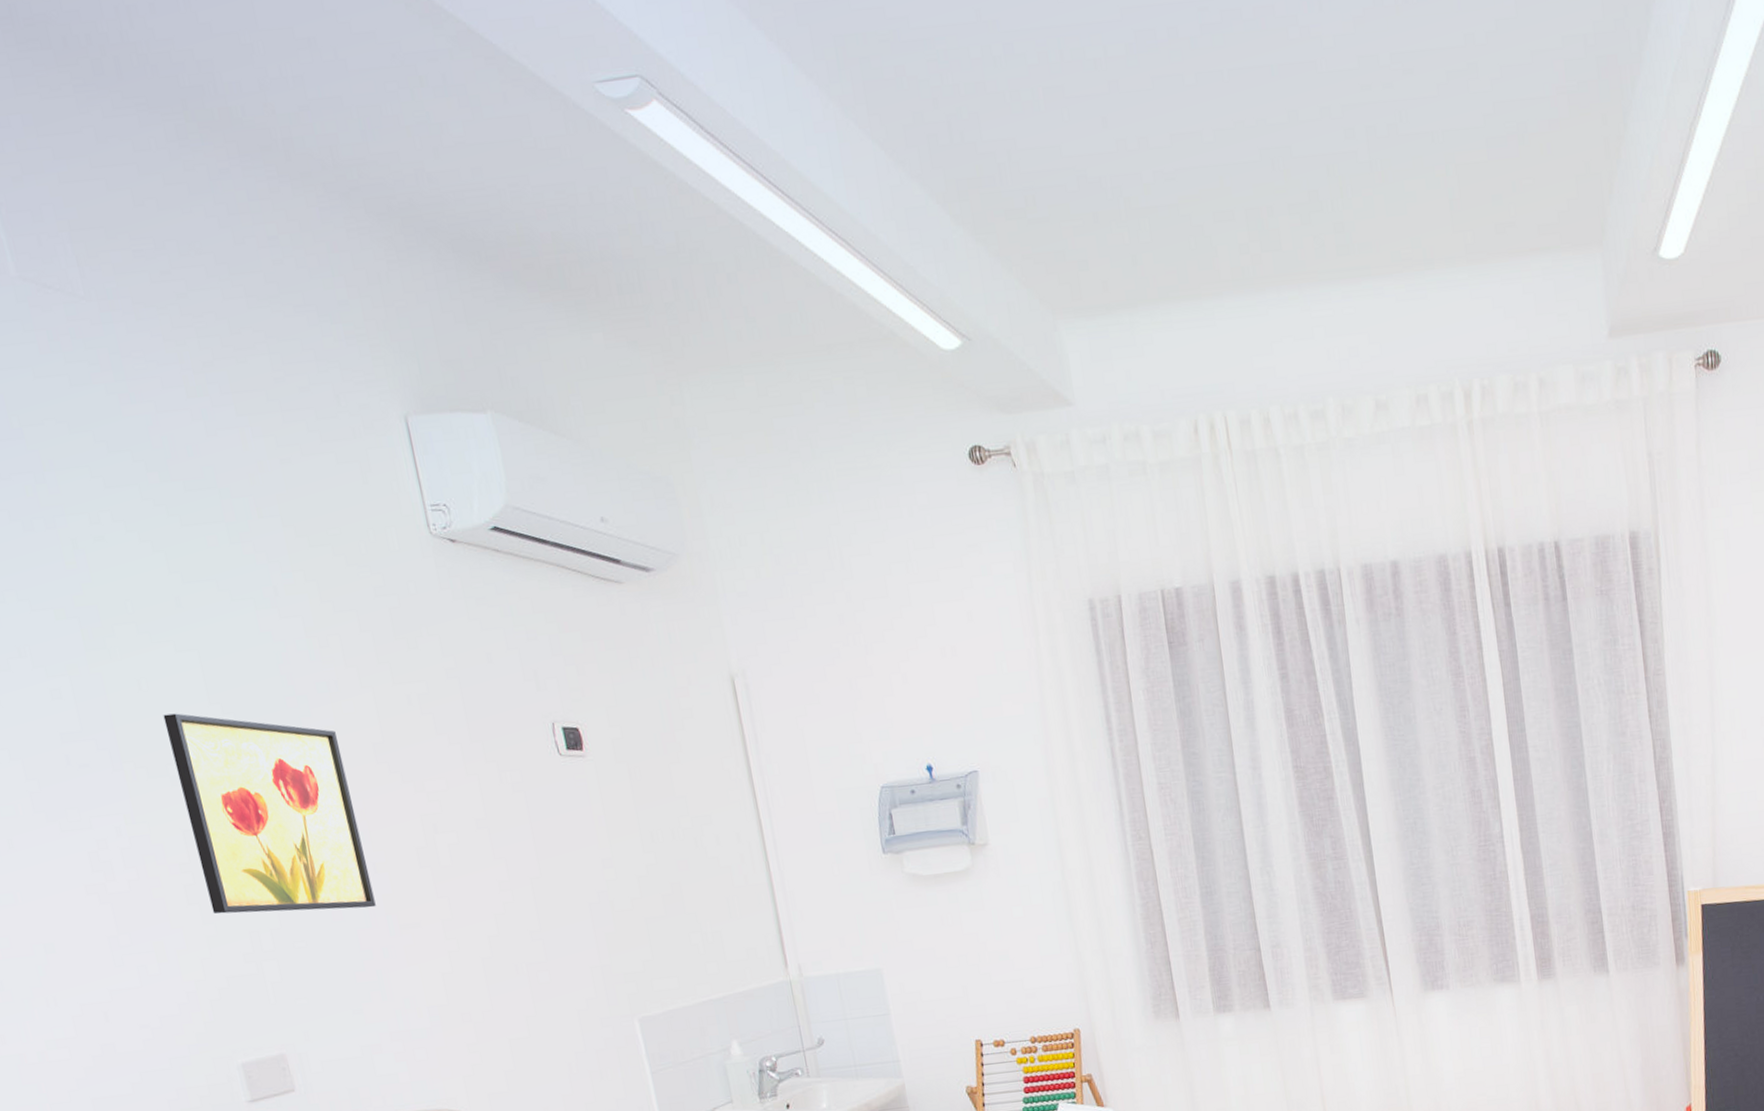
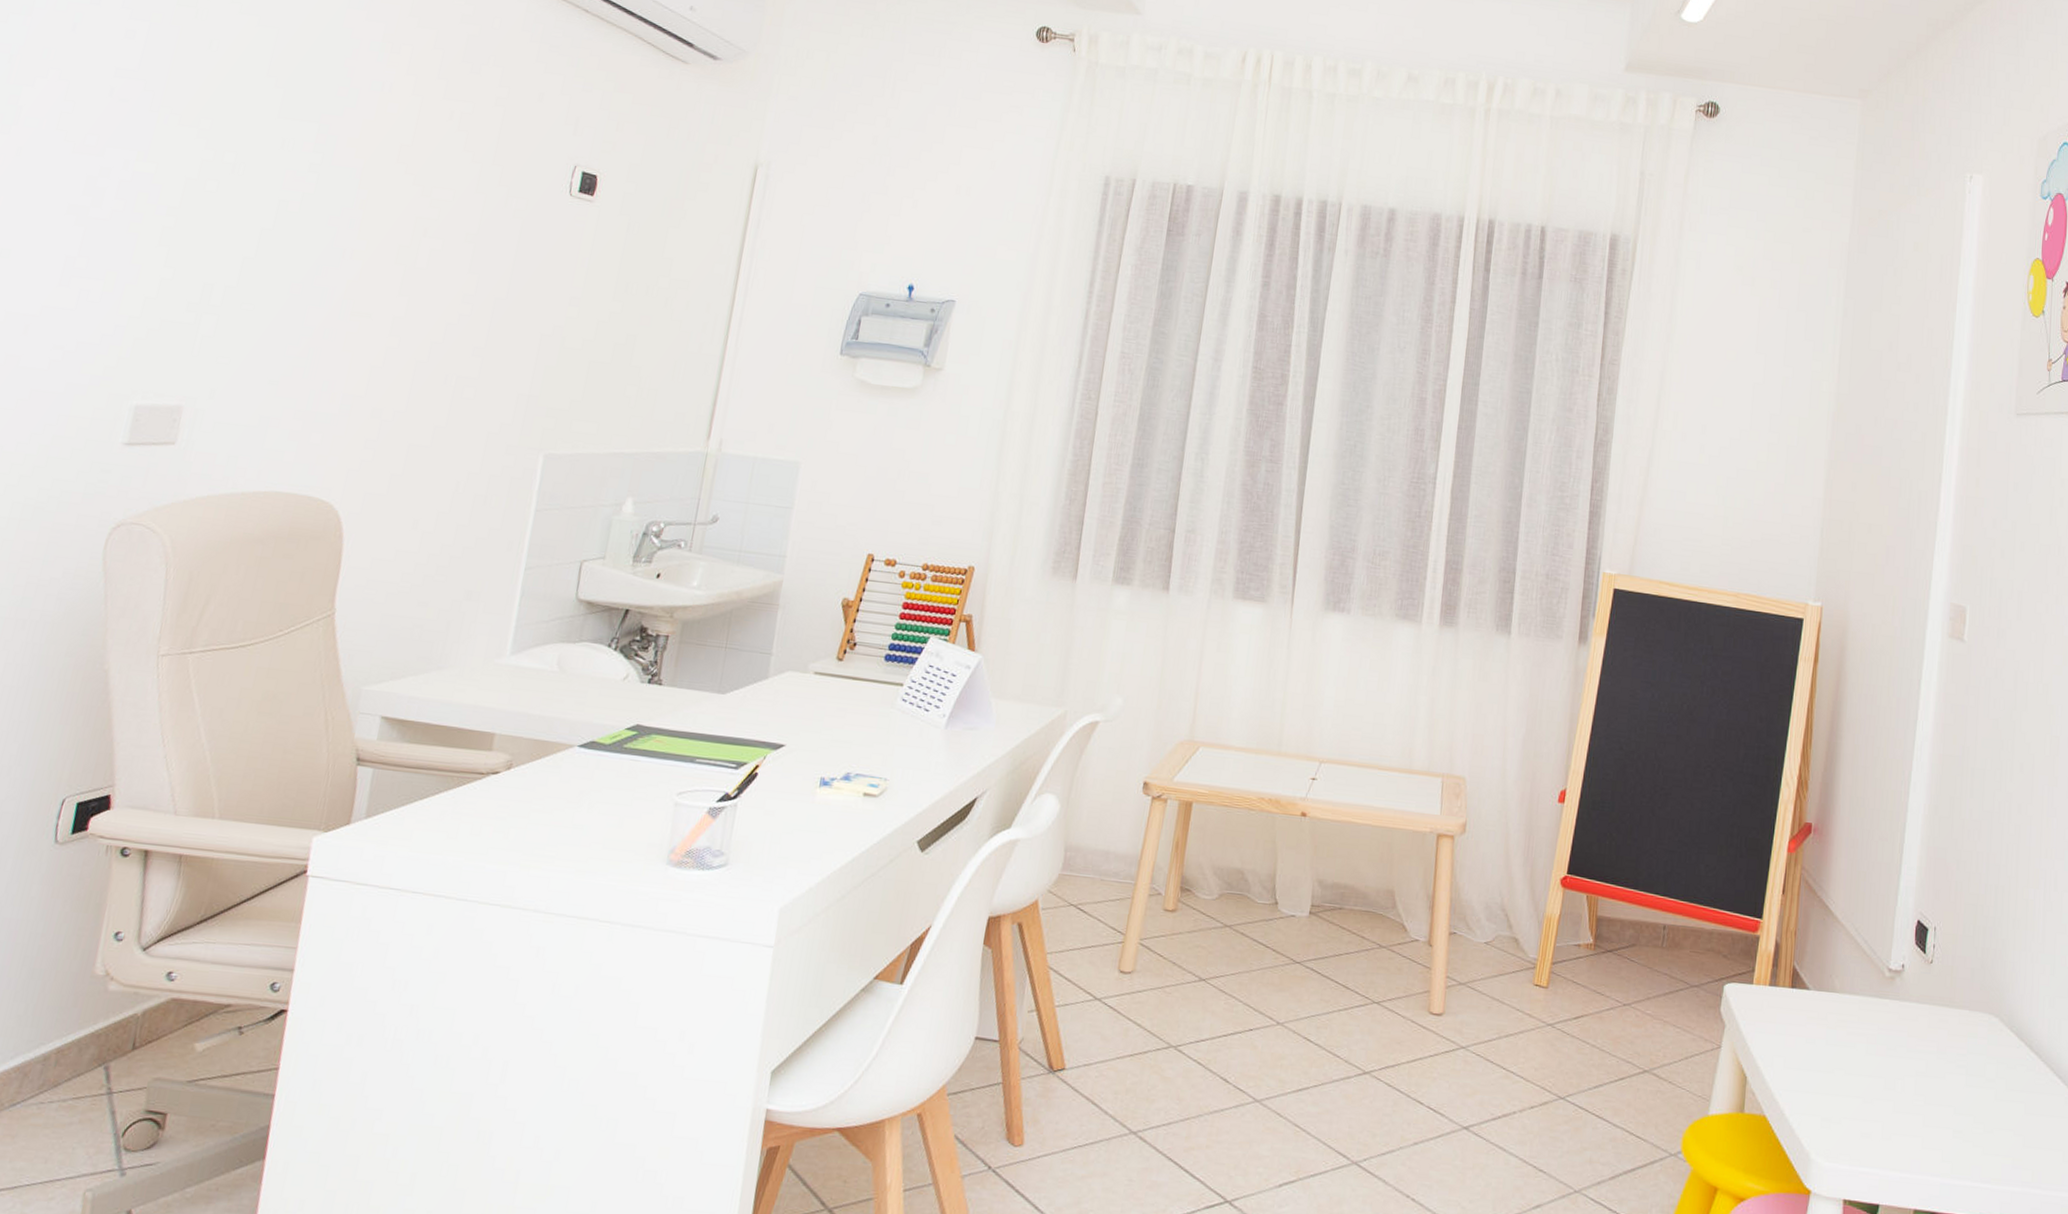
wall art: present [163,713,376,914] -> none [178,74,371,290]

